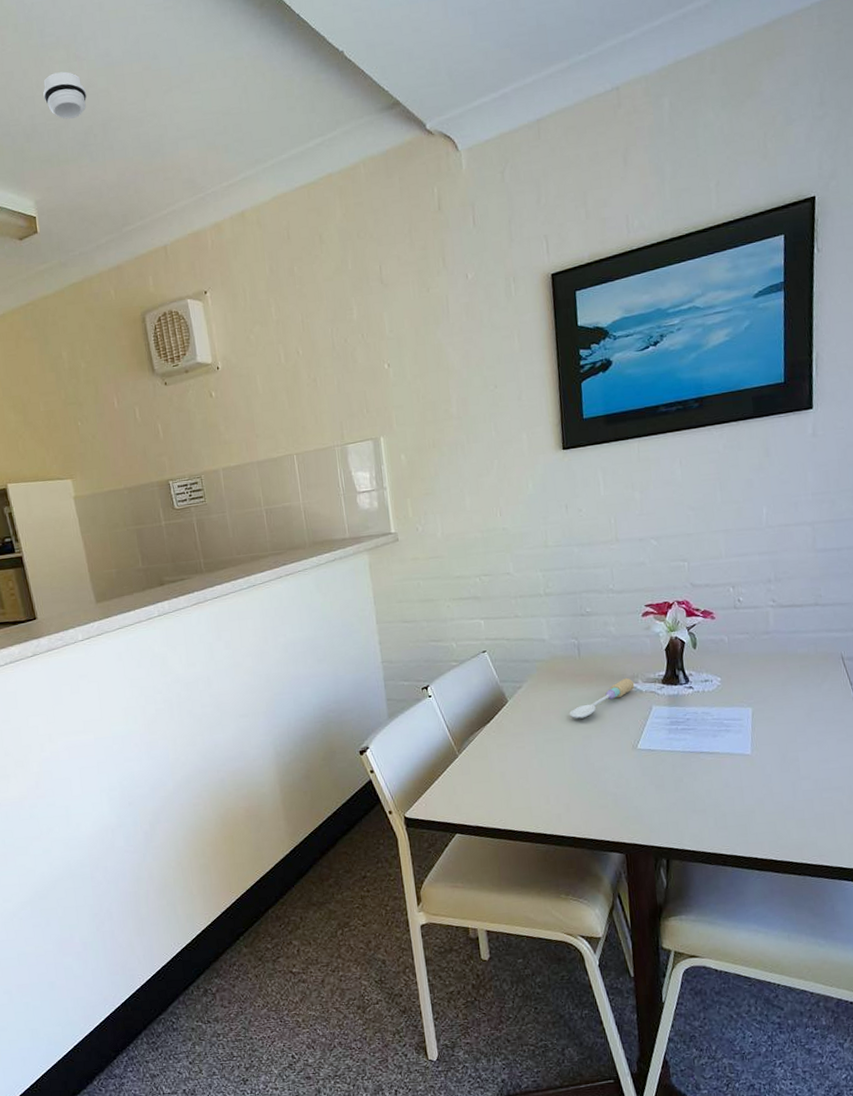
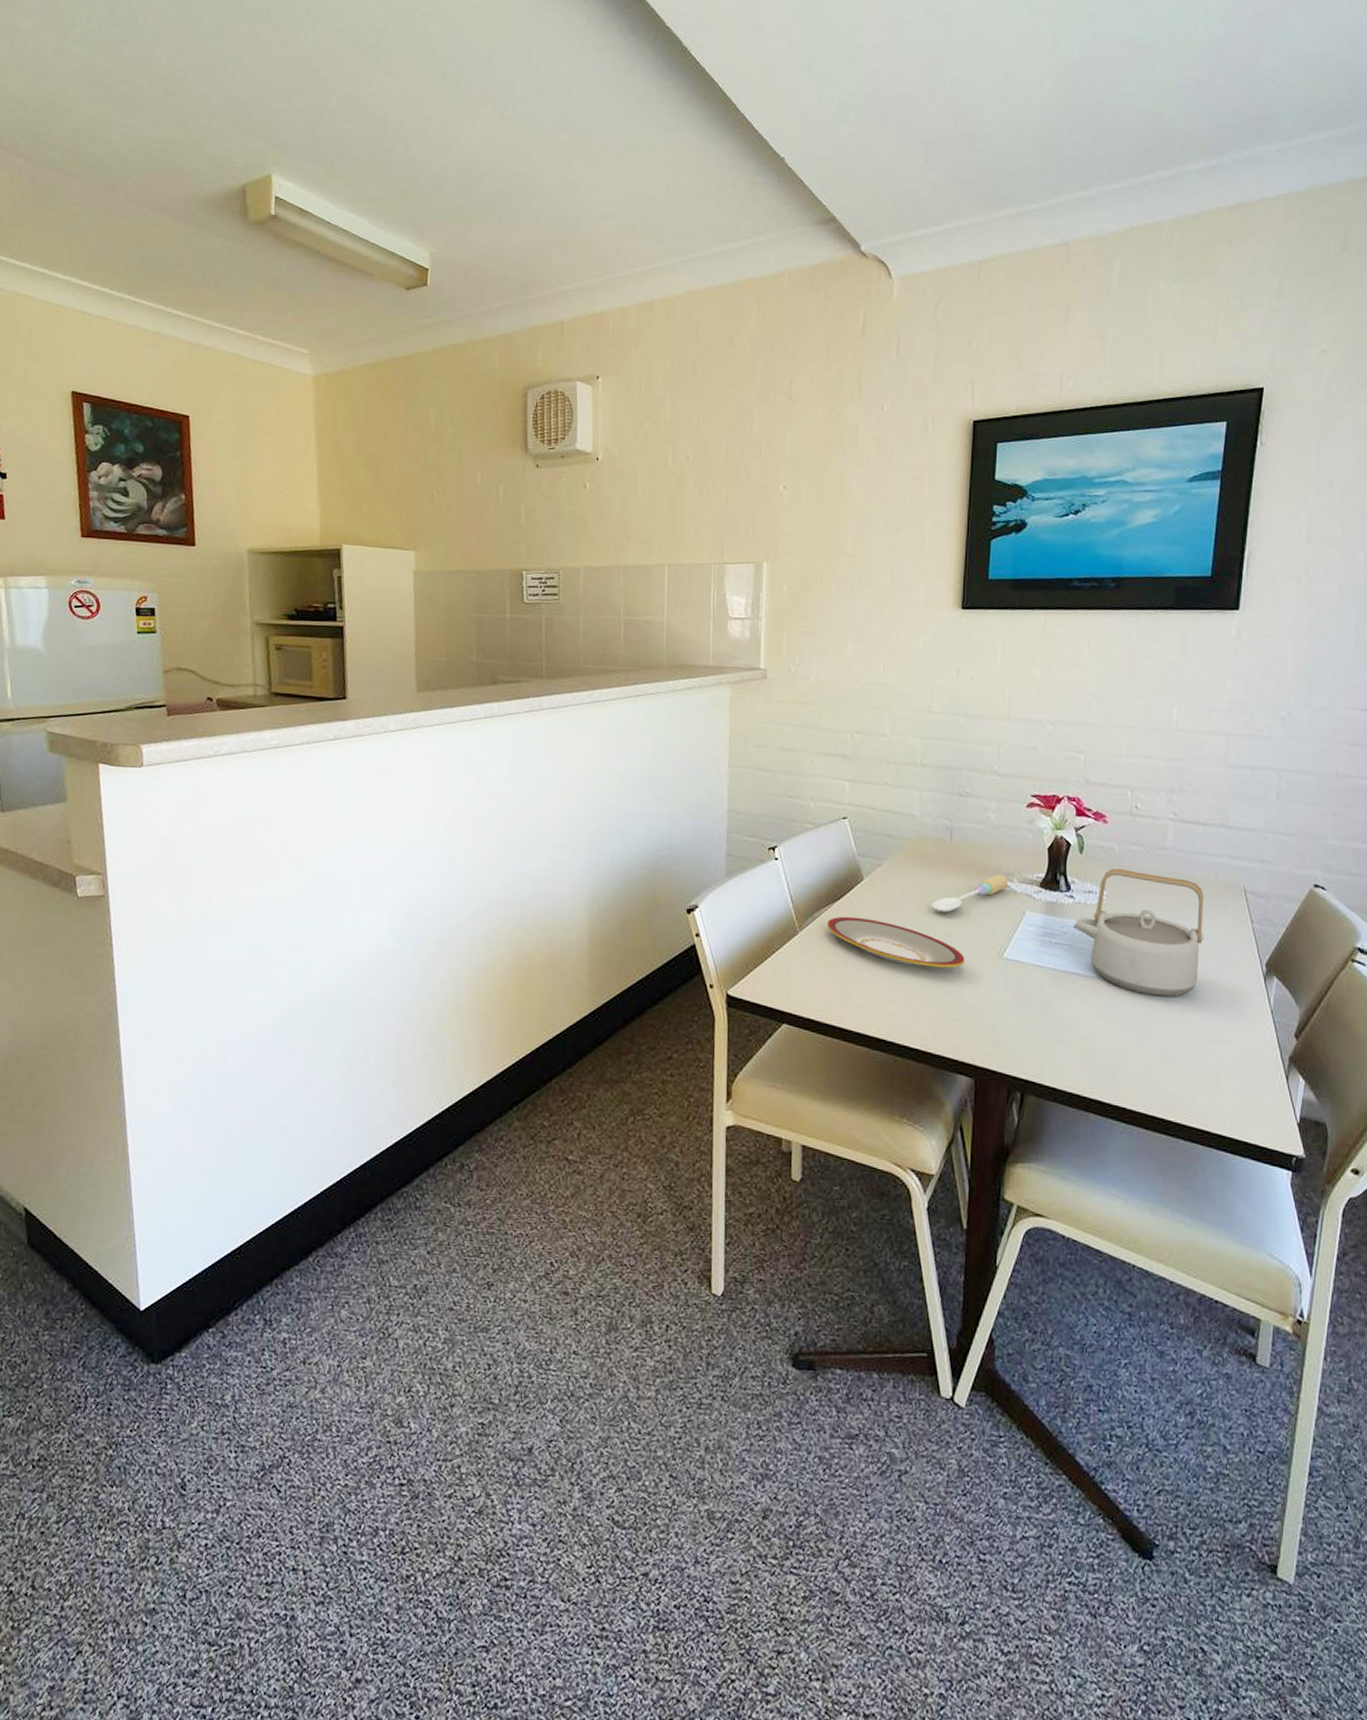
smoke detector: present [43,71,87,120] -> none [460,128,507,176]
plate: none [482,734,605,768] -> present [827,916,965,968]
teapot: none [695,656,811,761] -> present [1073,869,1204,997]

